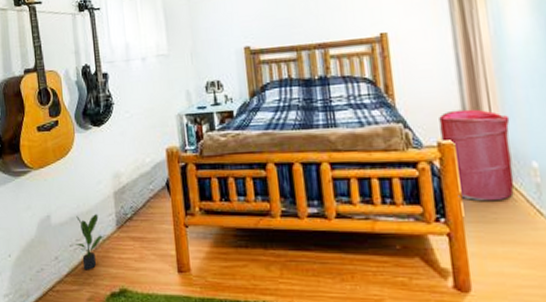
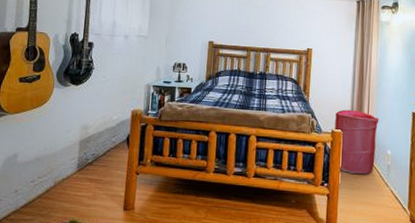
potted plant: present [74,214,107,270] -> none [36,157,67,204]

